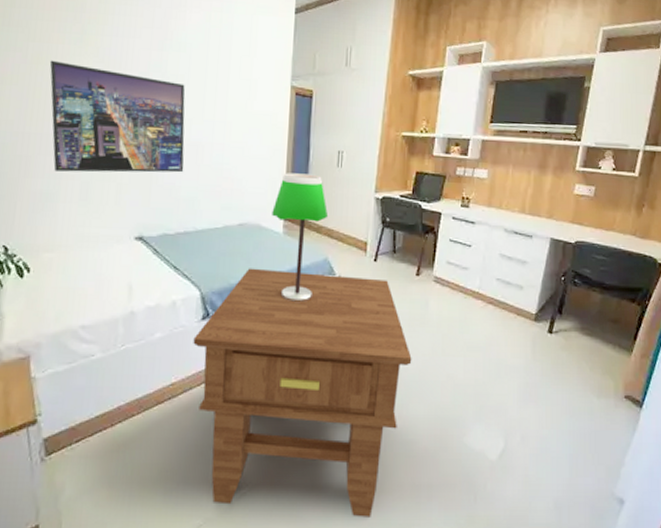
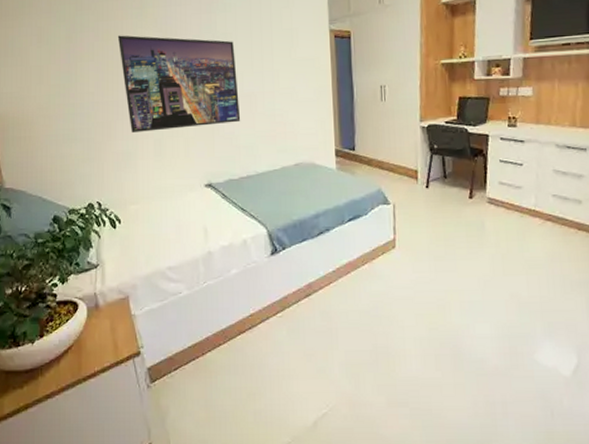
side table: present [193,268,412,517] -> none [265,203,474,434]
table lamp: present [272,173,329,302] -> none [324,110,378,233]

